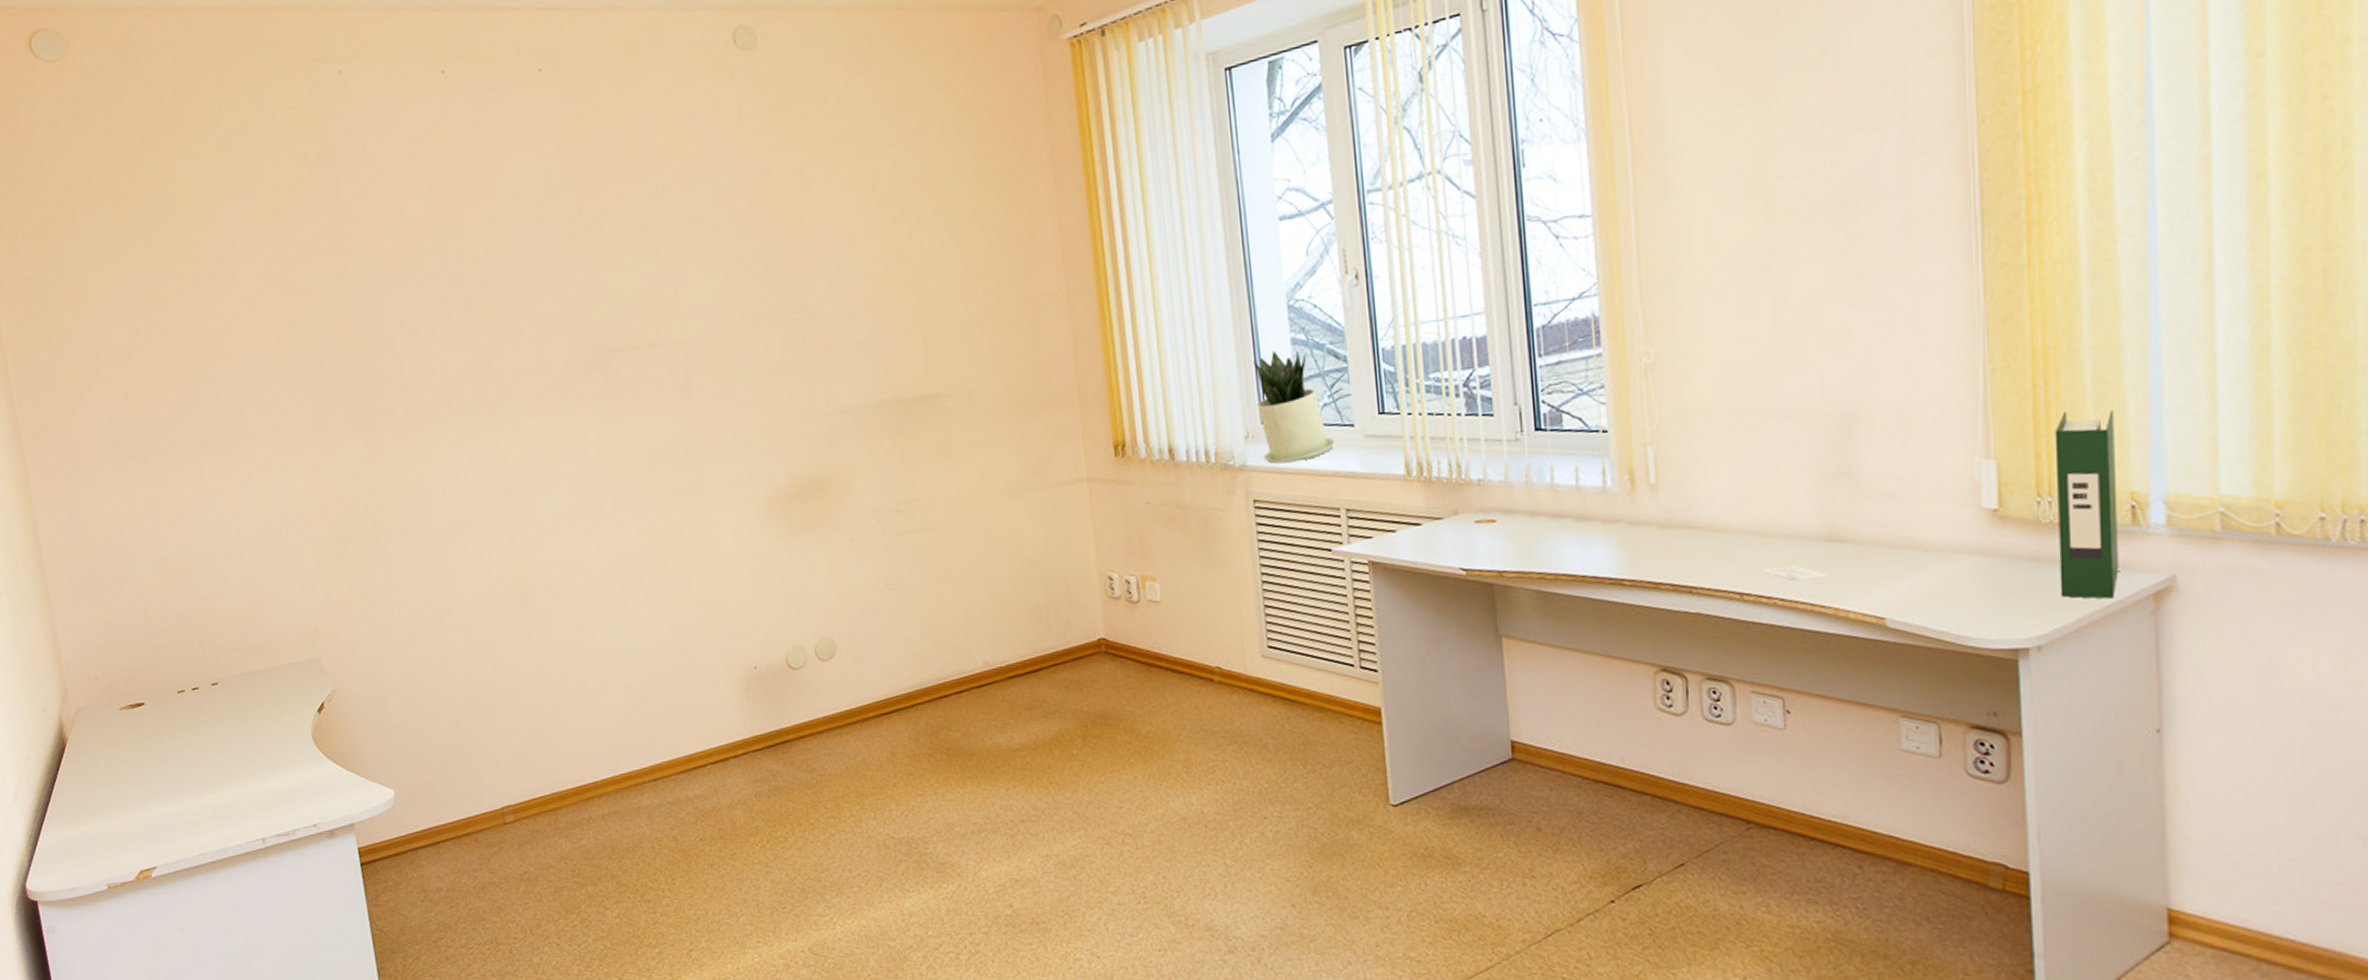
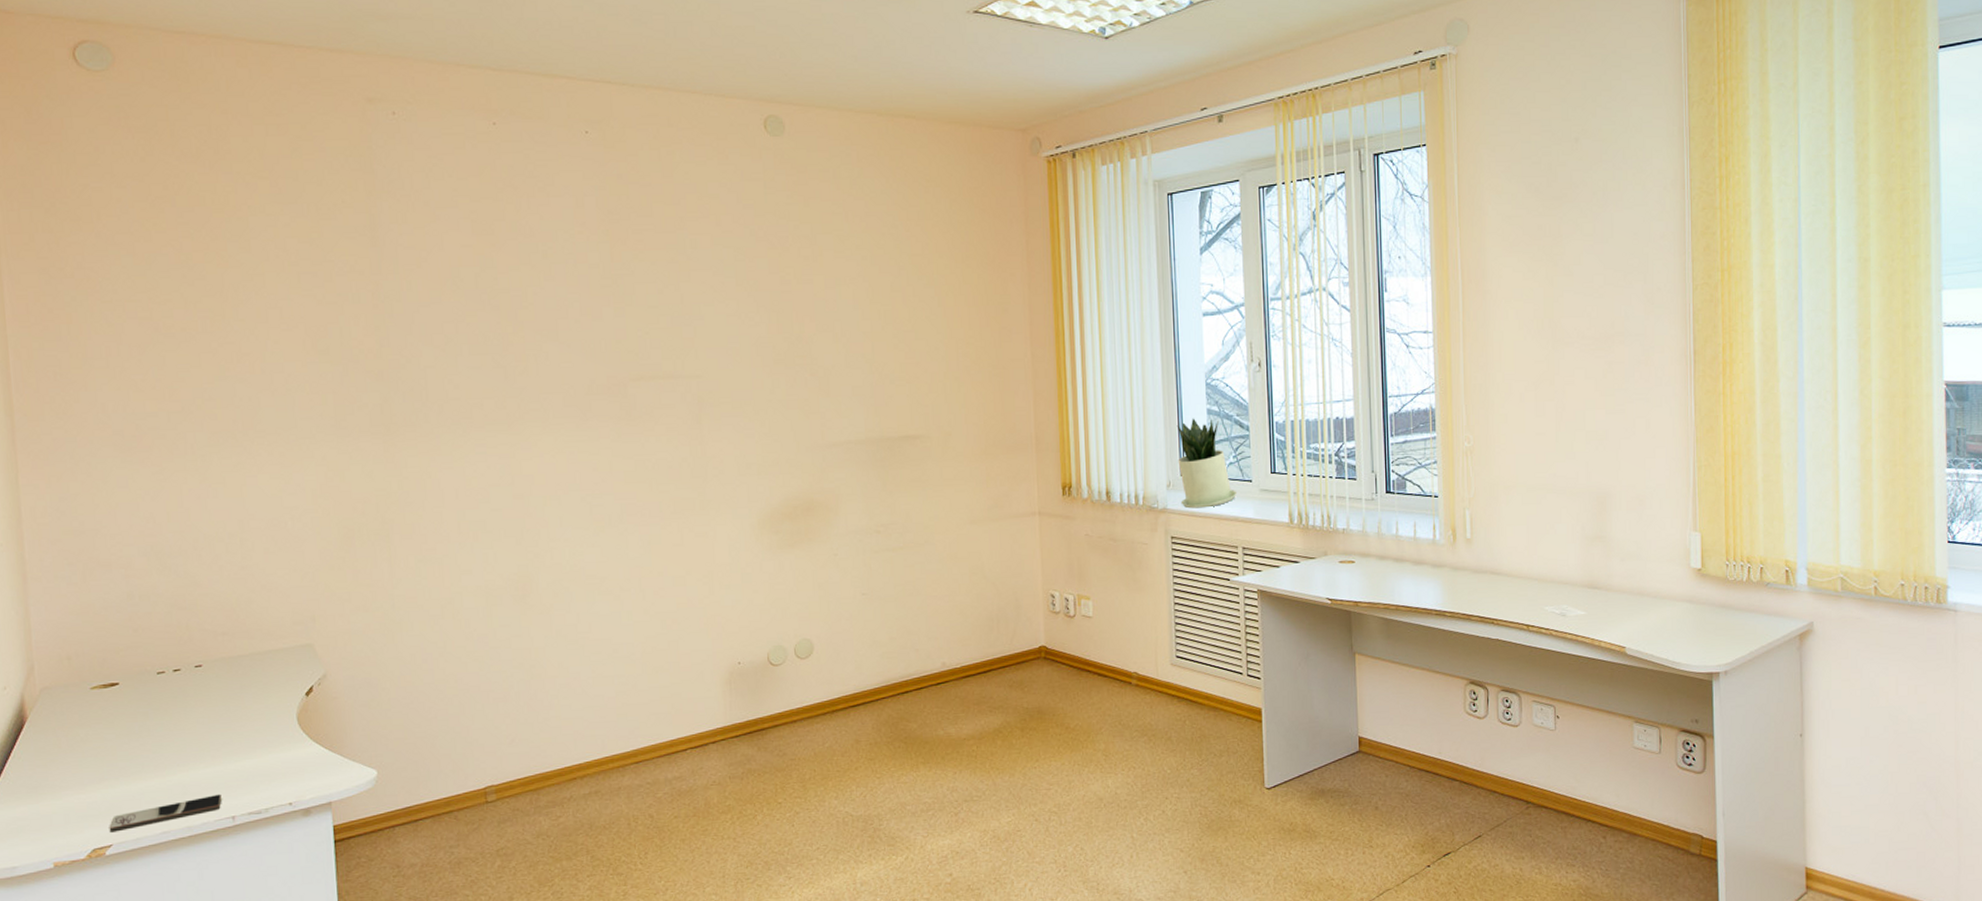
phone: none [151,815,252,856] -> present [109,794,222,834]
binder: present [2054,411,2119,599] -> none [1738,500,1777,638]

